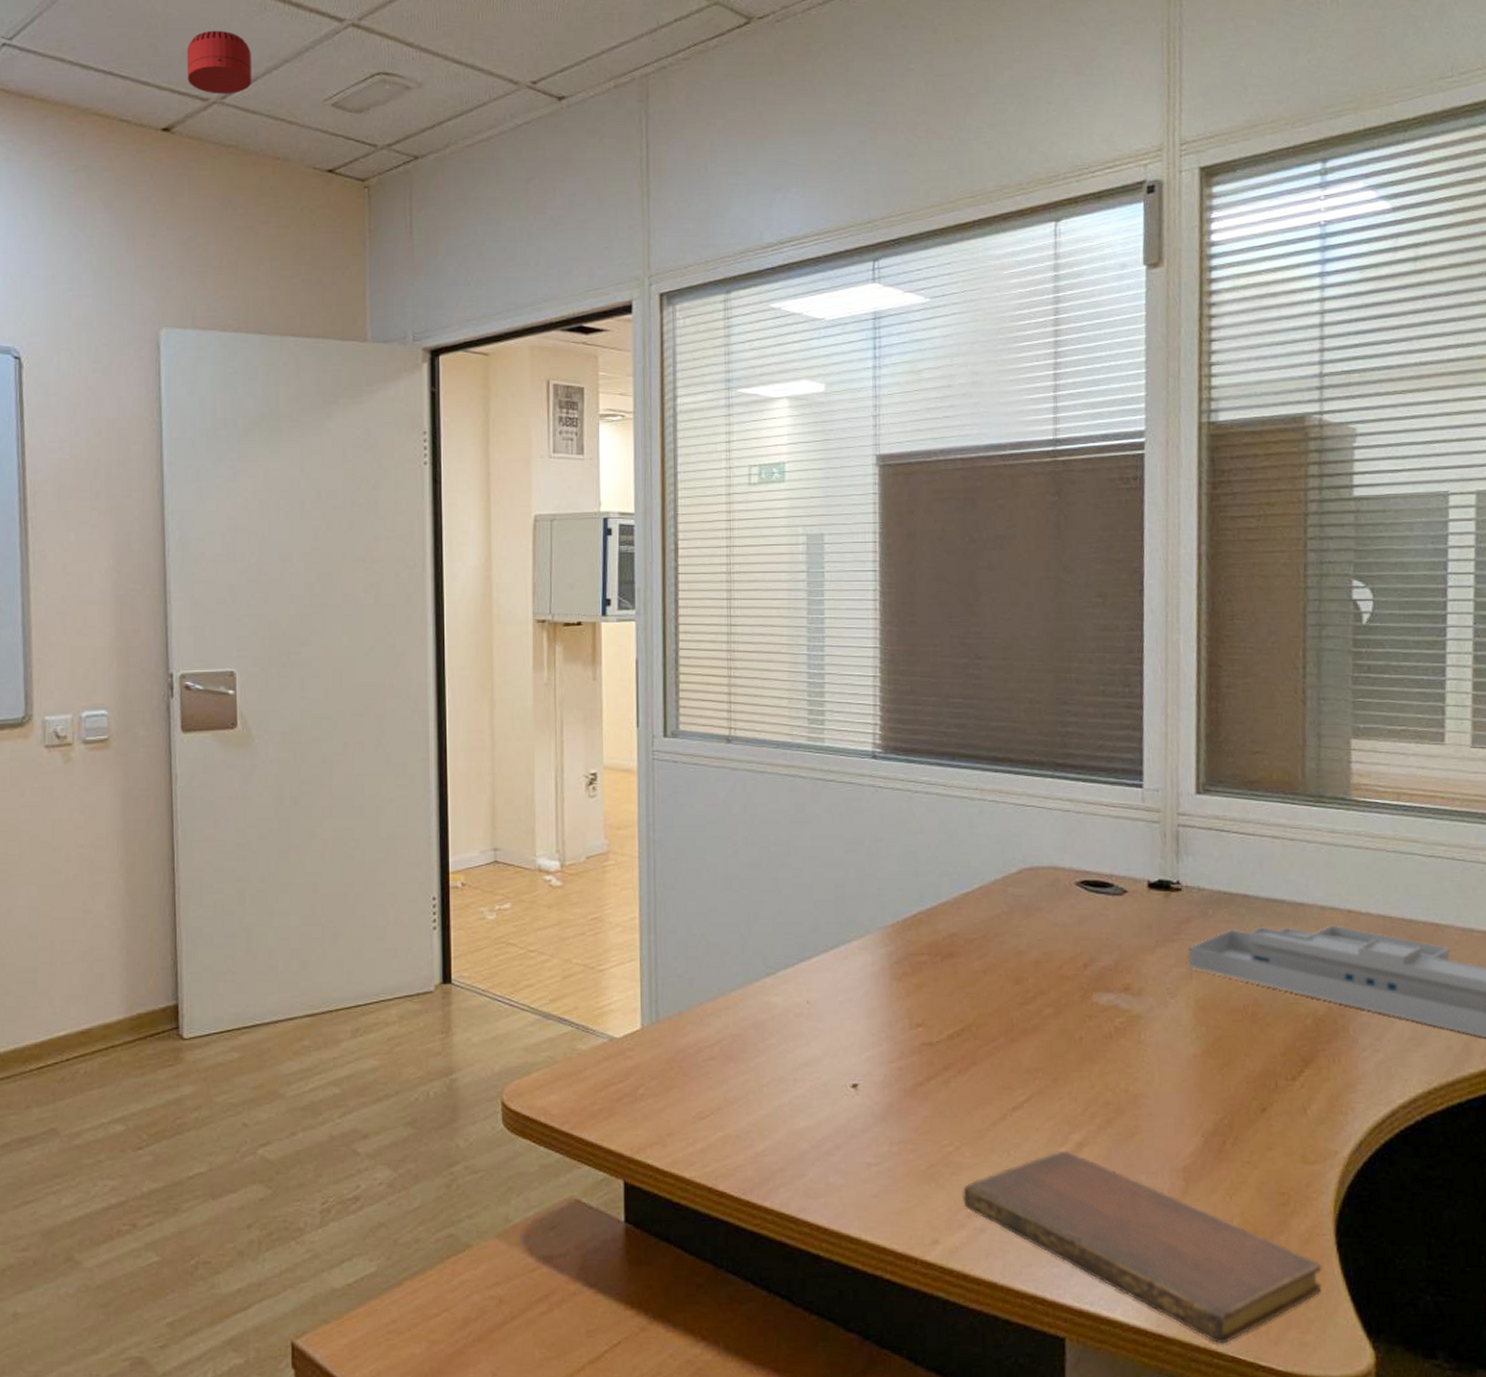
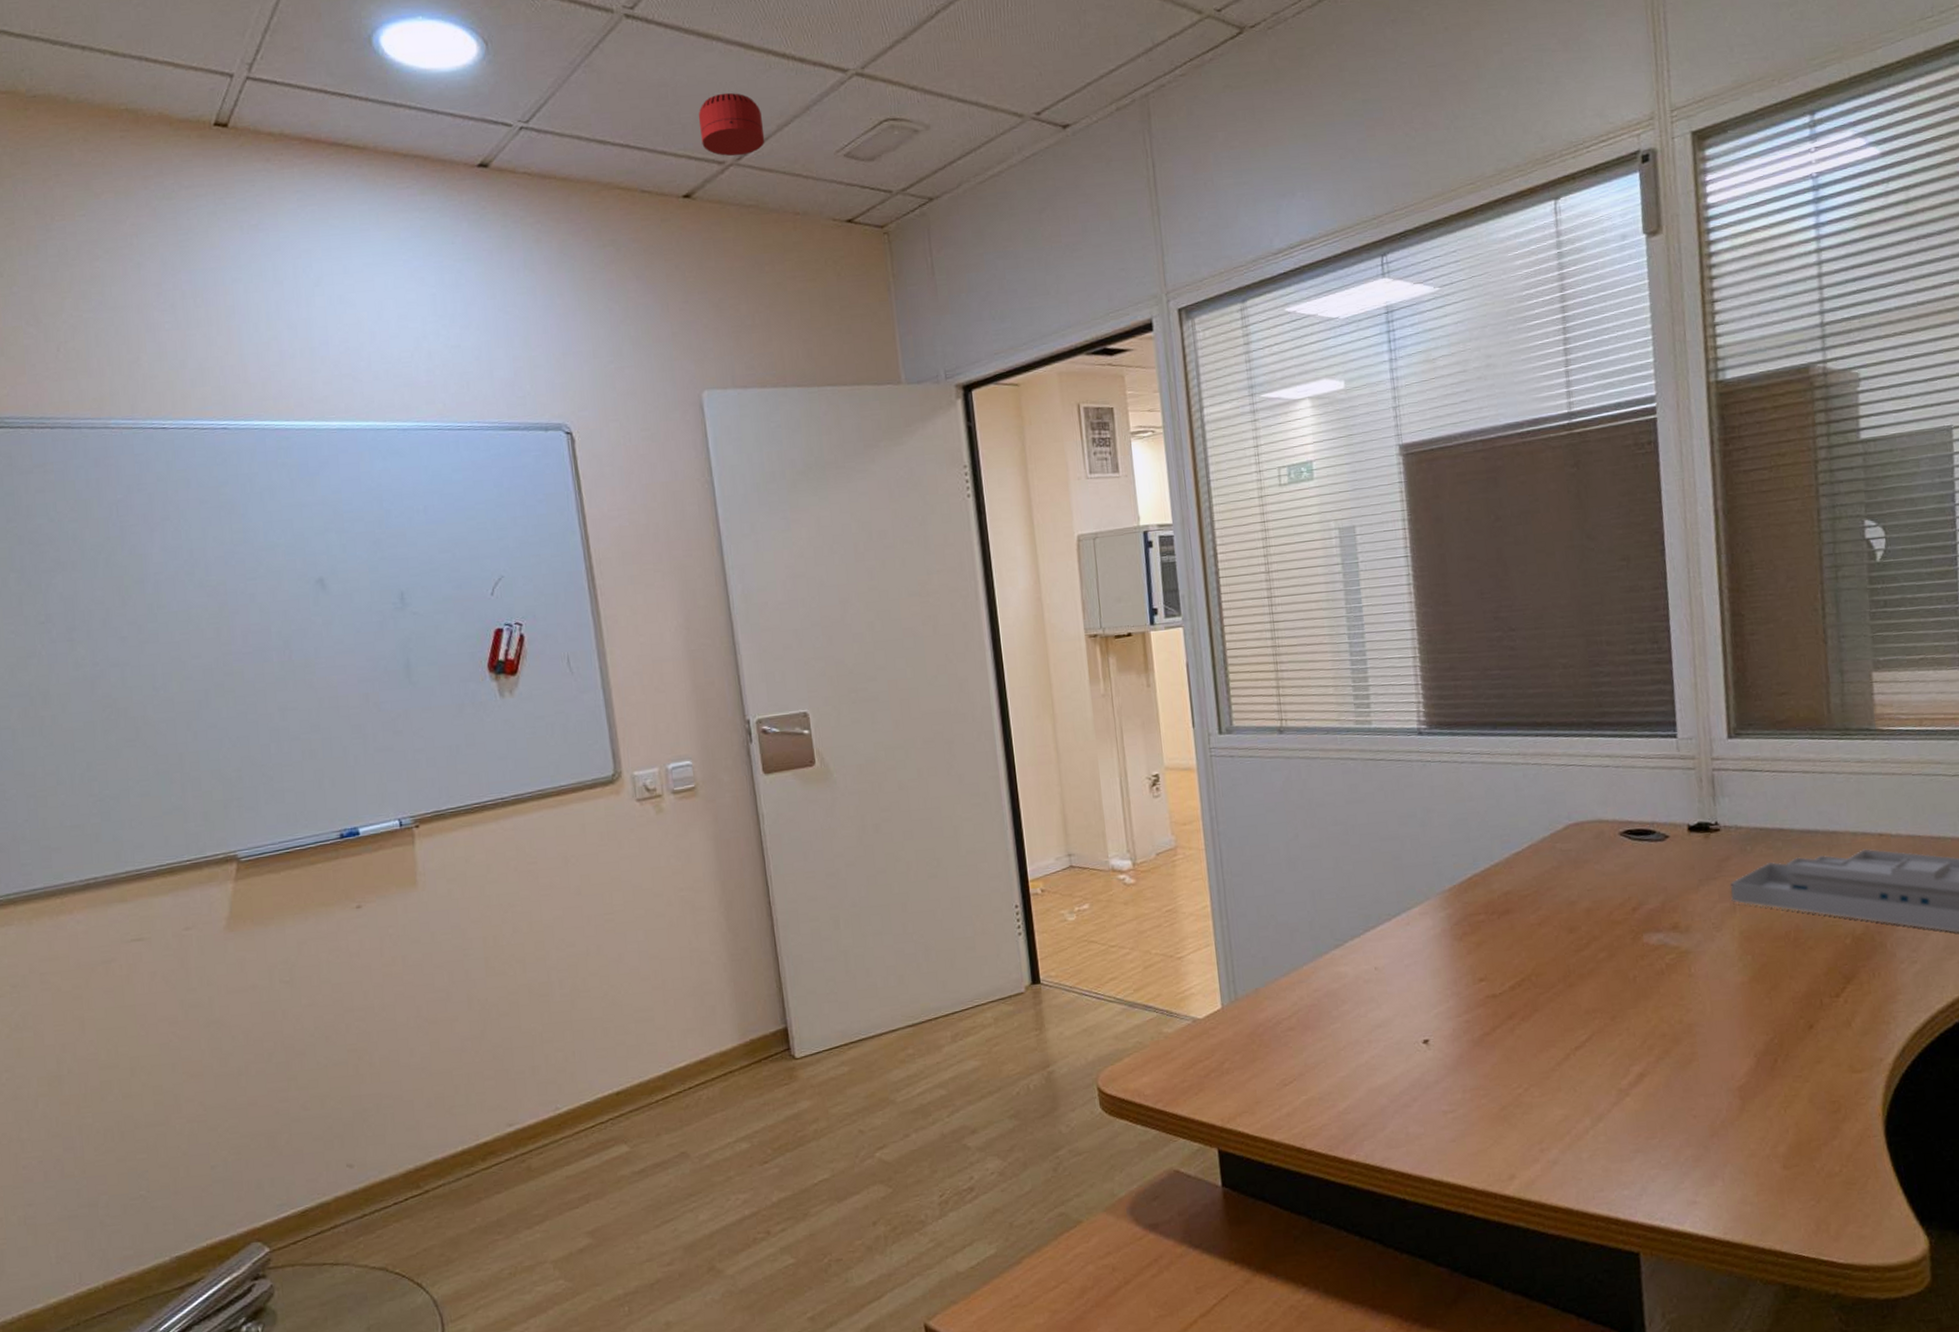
notebook: present [962,1152,1322,1343] -> none [1534,1083,1875,1244]

